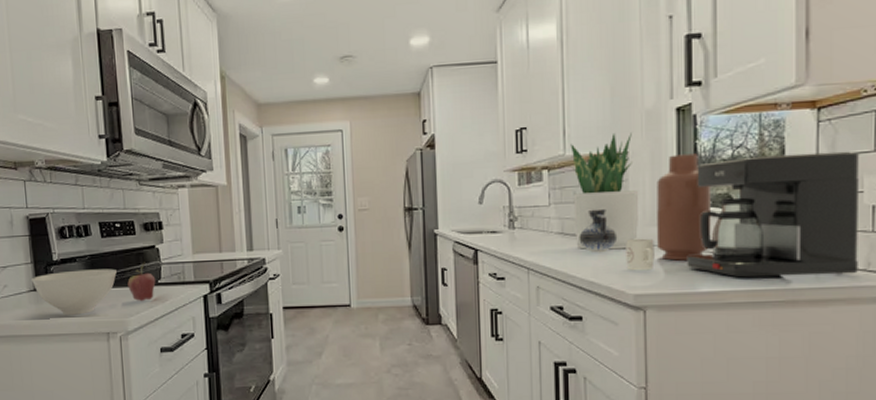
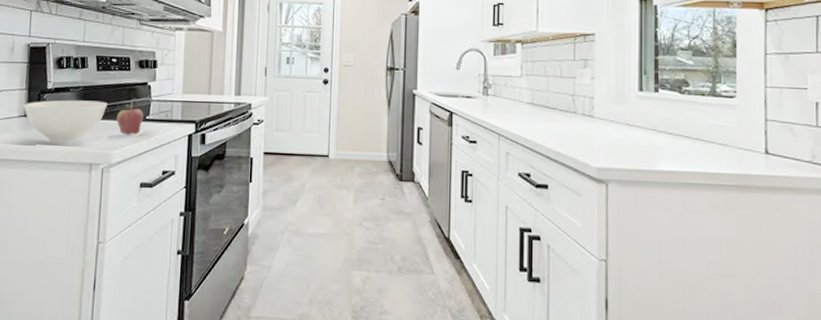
planter: present [570,133,638,250] -> none [542,16,603,124]
ceramic jug: present [579,208,618,253] -> none [547,83,584,126]
mug: present [626,238,655,271] -> none [591,114,617,146]
vase: present [657,153,712,261] -> none [620,40,670,139]
coffee maker: present [687,151,860,278] -> none [647,48,804,165]

